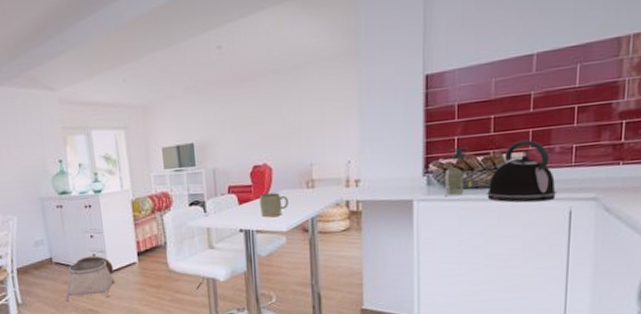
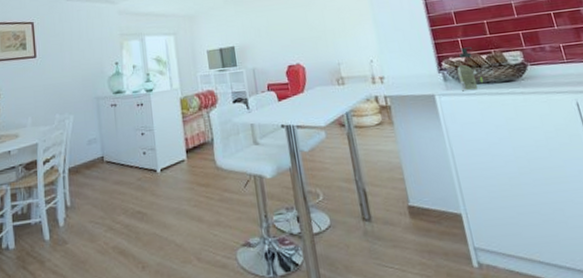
basket: present [64,255,115,301] -> none [113,153,164,203]
mug: present [259,193,288,218] -> none [296,89,324,113]
kettle: present [487,140,556,203] -> none [497,40,560,97]

